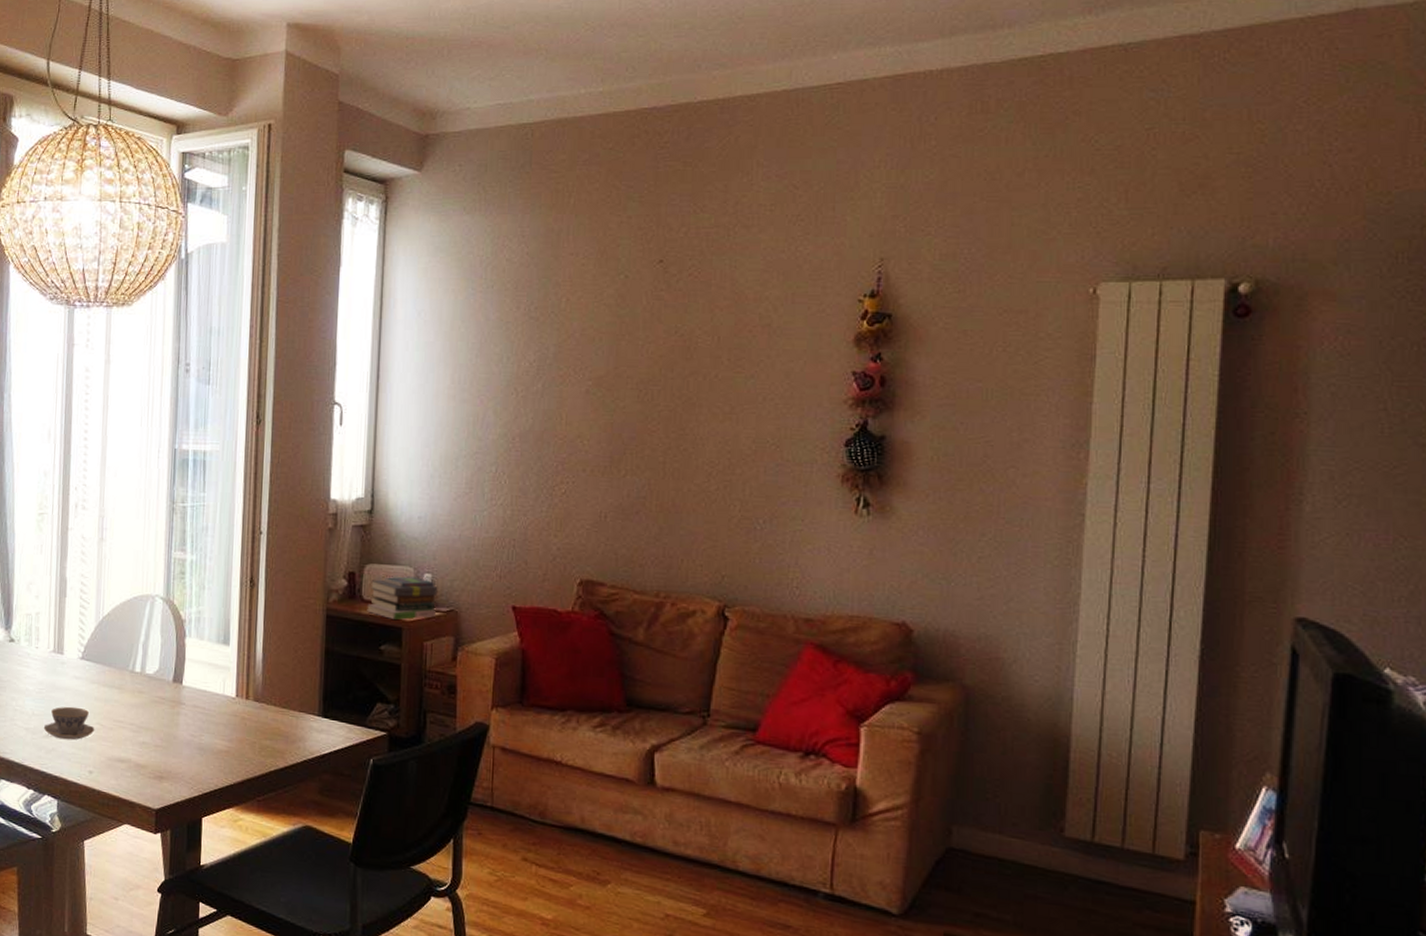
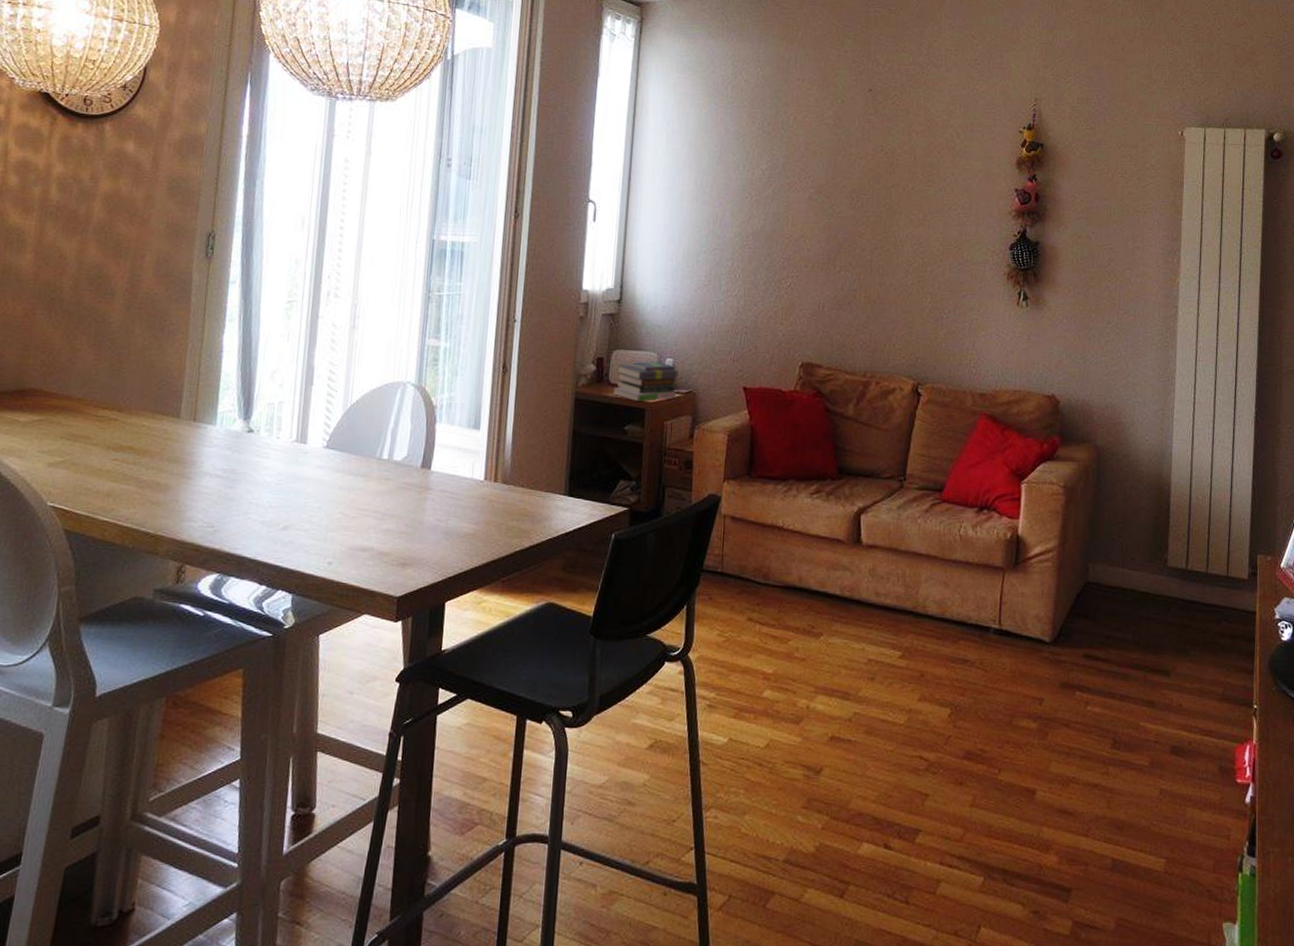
teacup: present [43,706,95,740] -> none [280,497,337,532]

